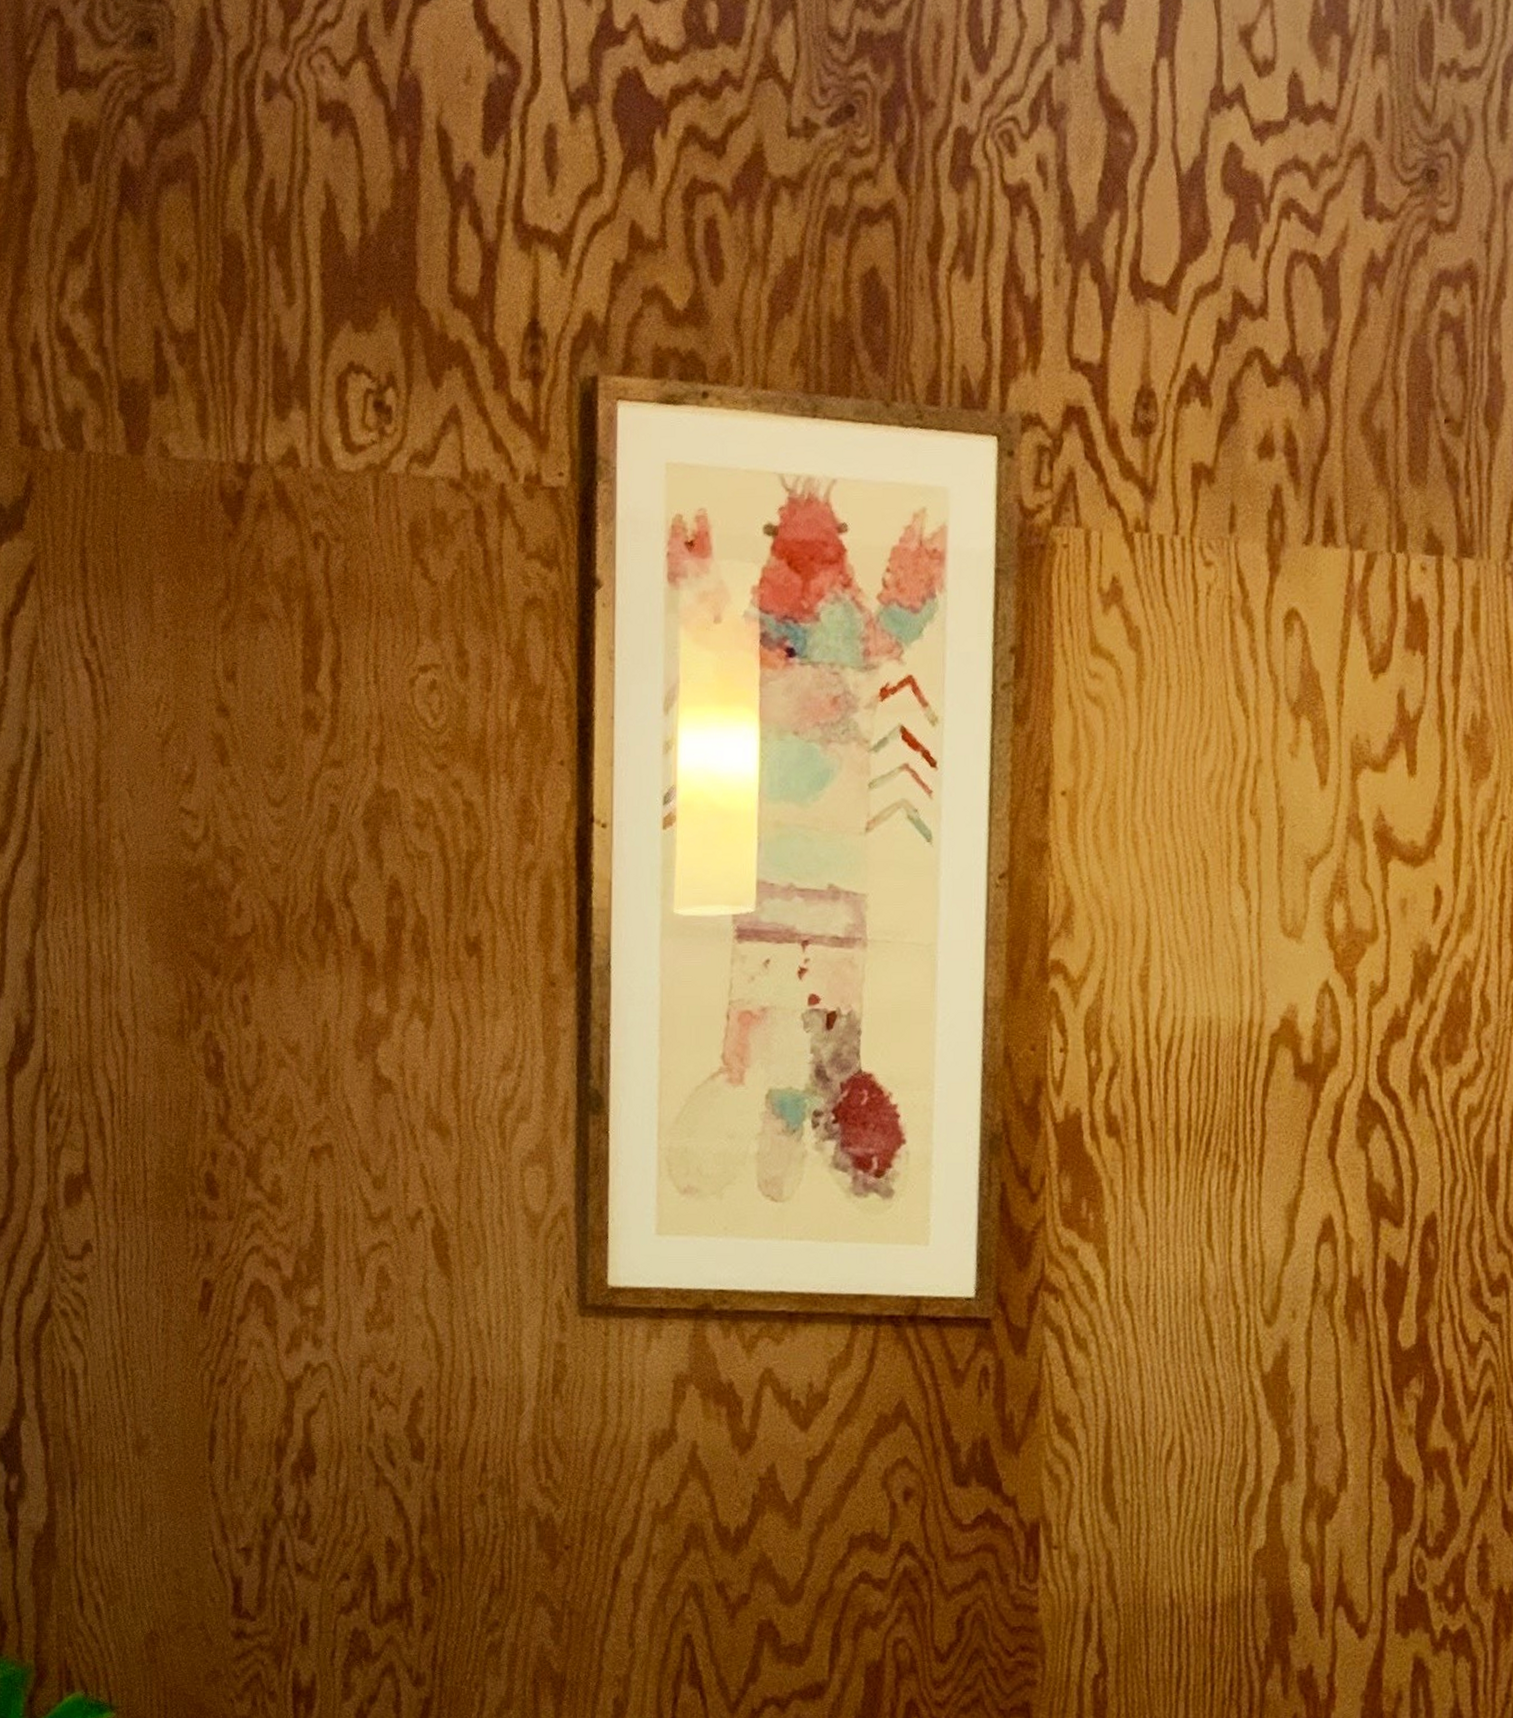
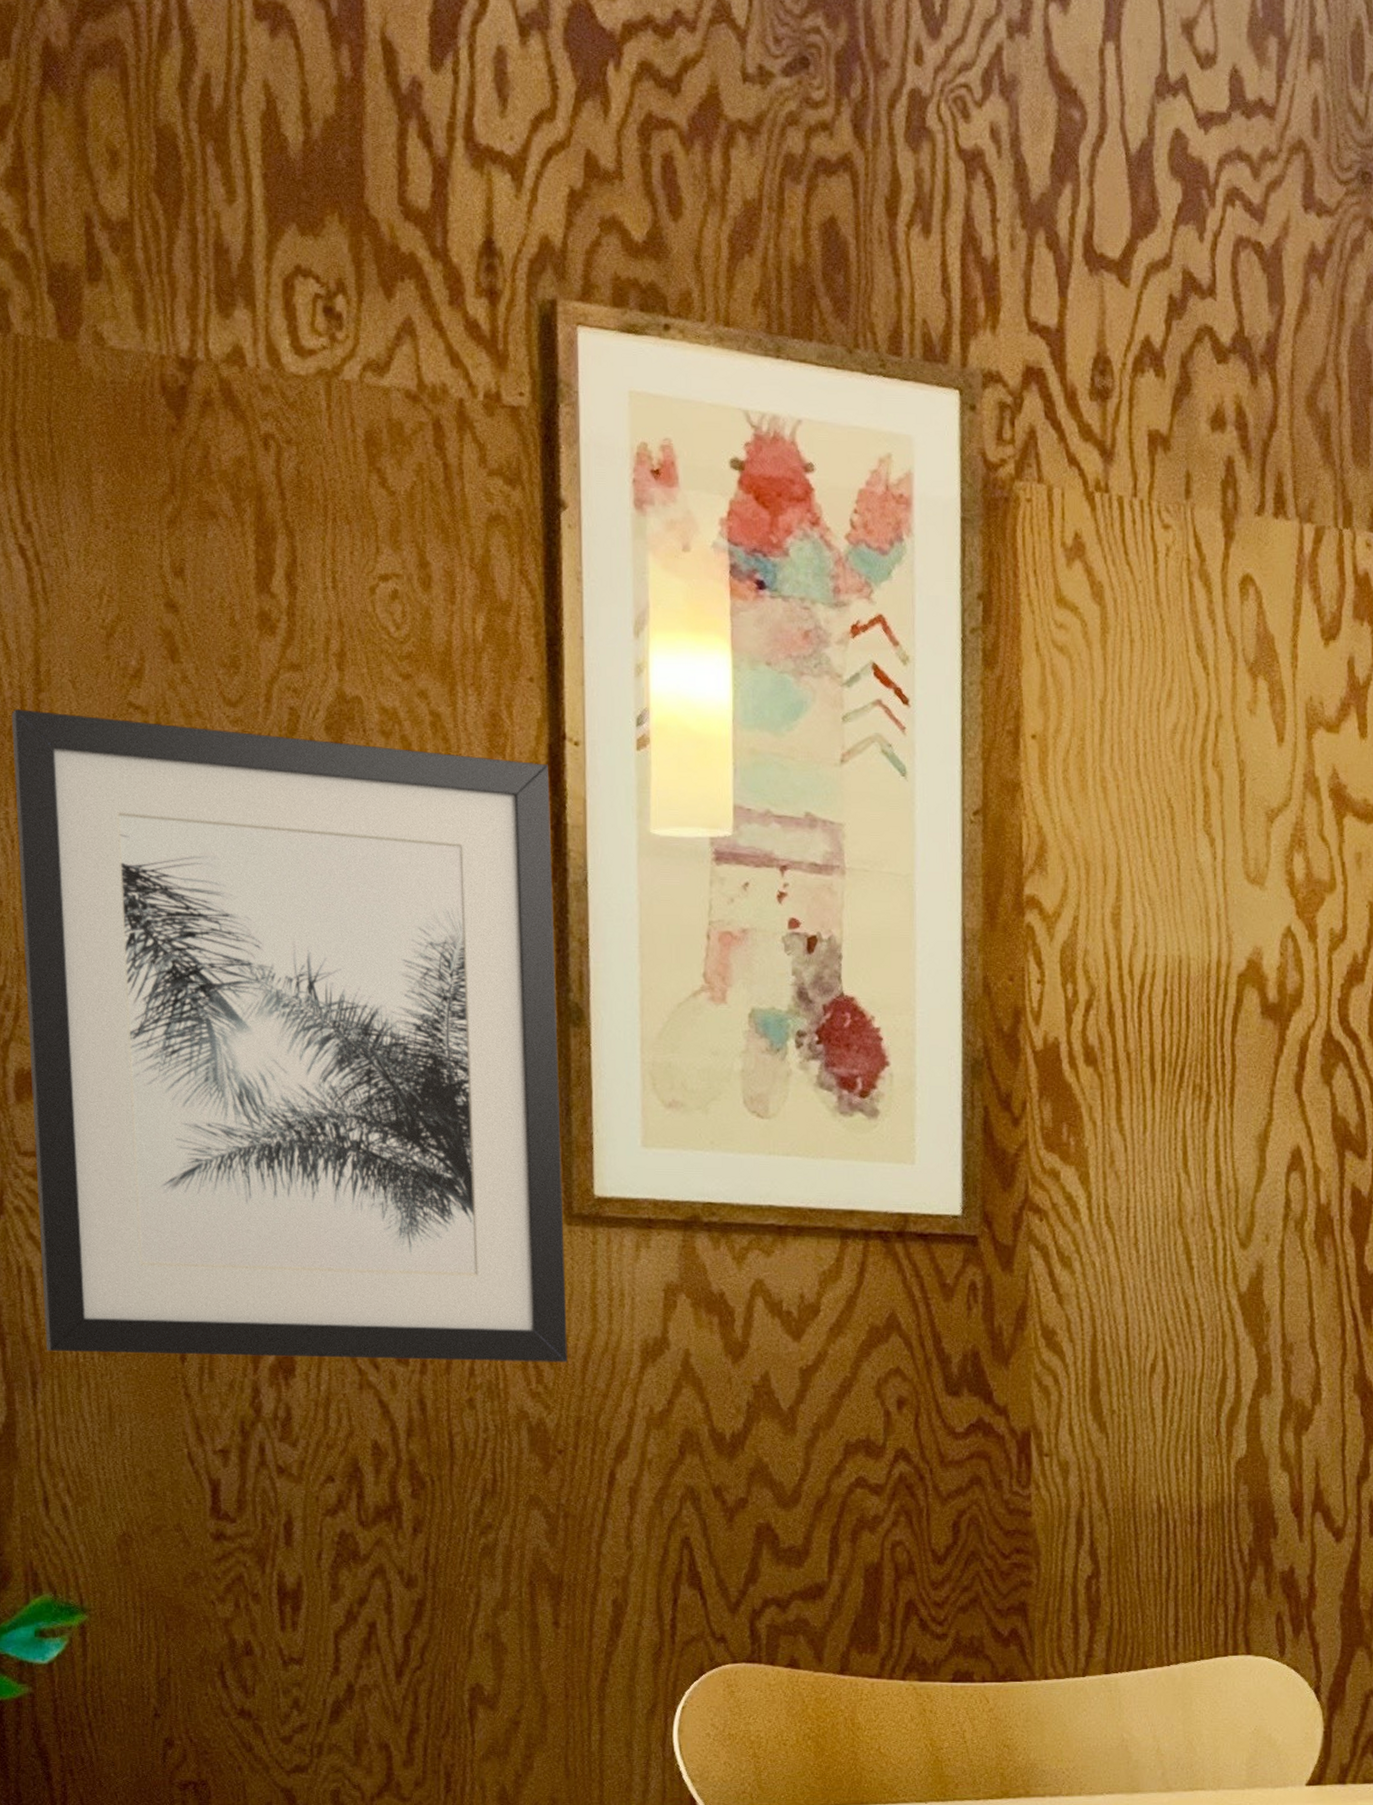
wall art: none [72,820,577,1457] -> present [11,709,568,1363]

